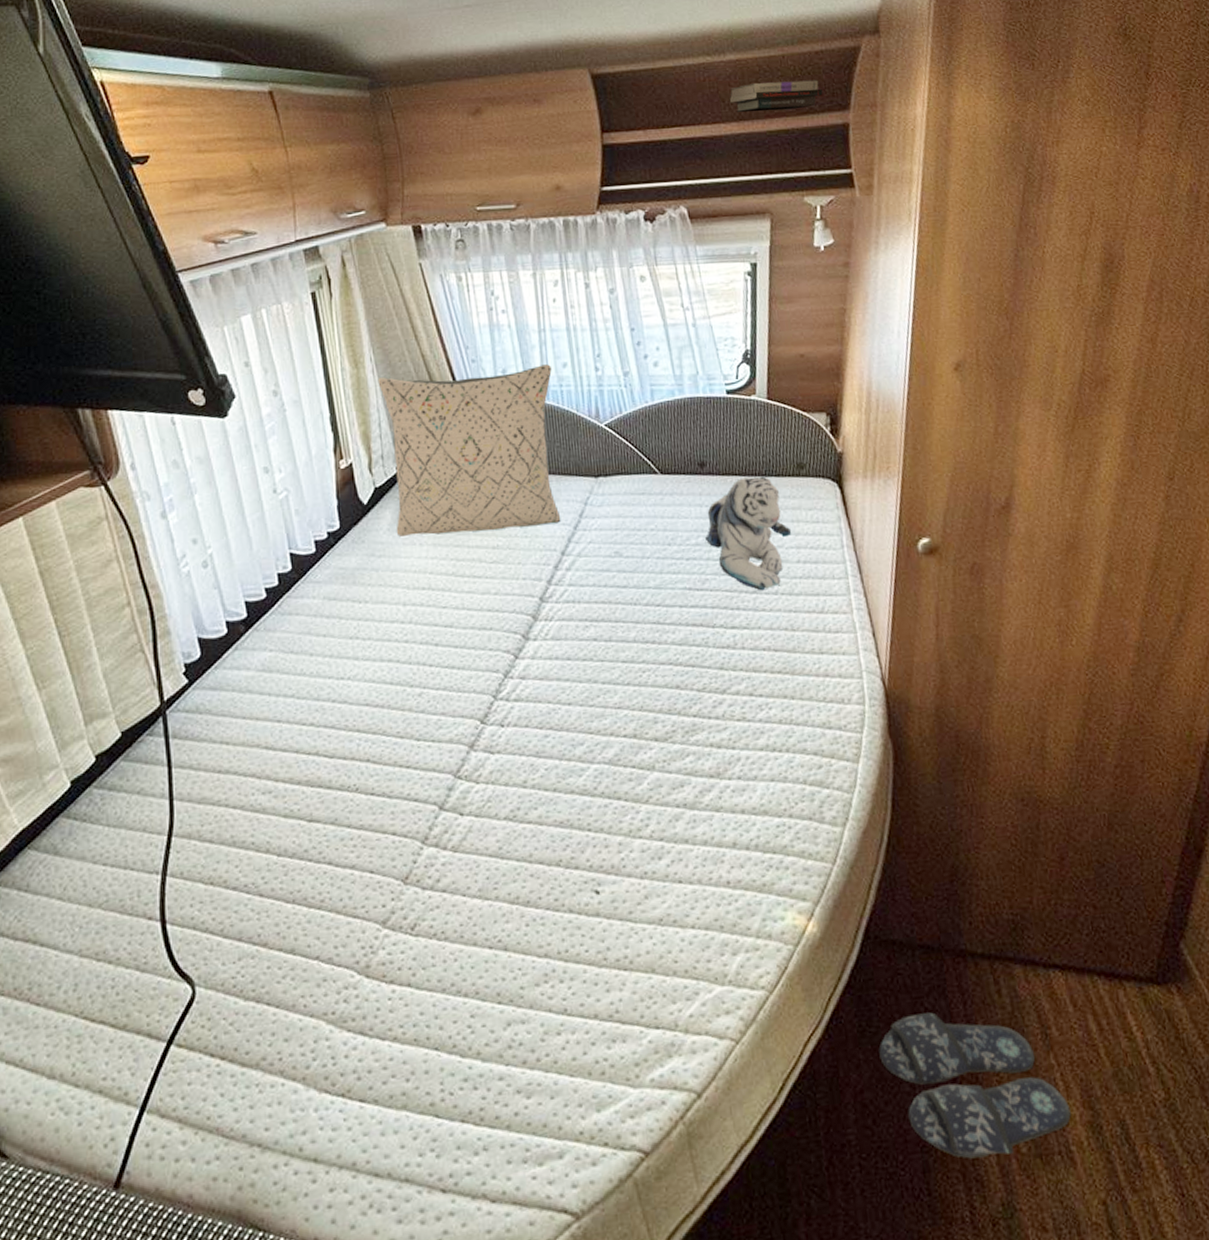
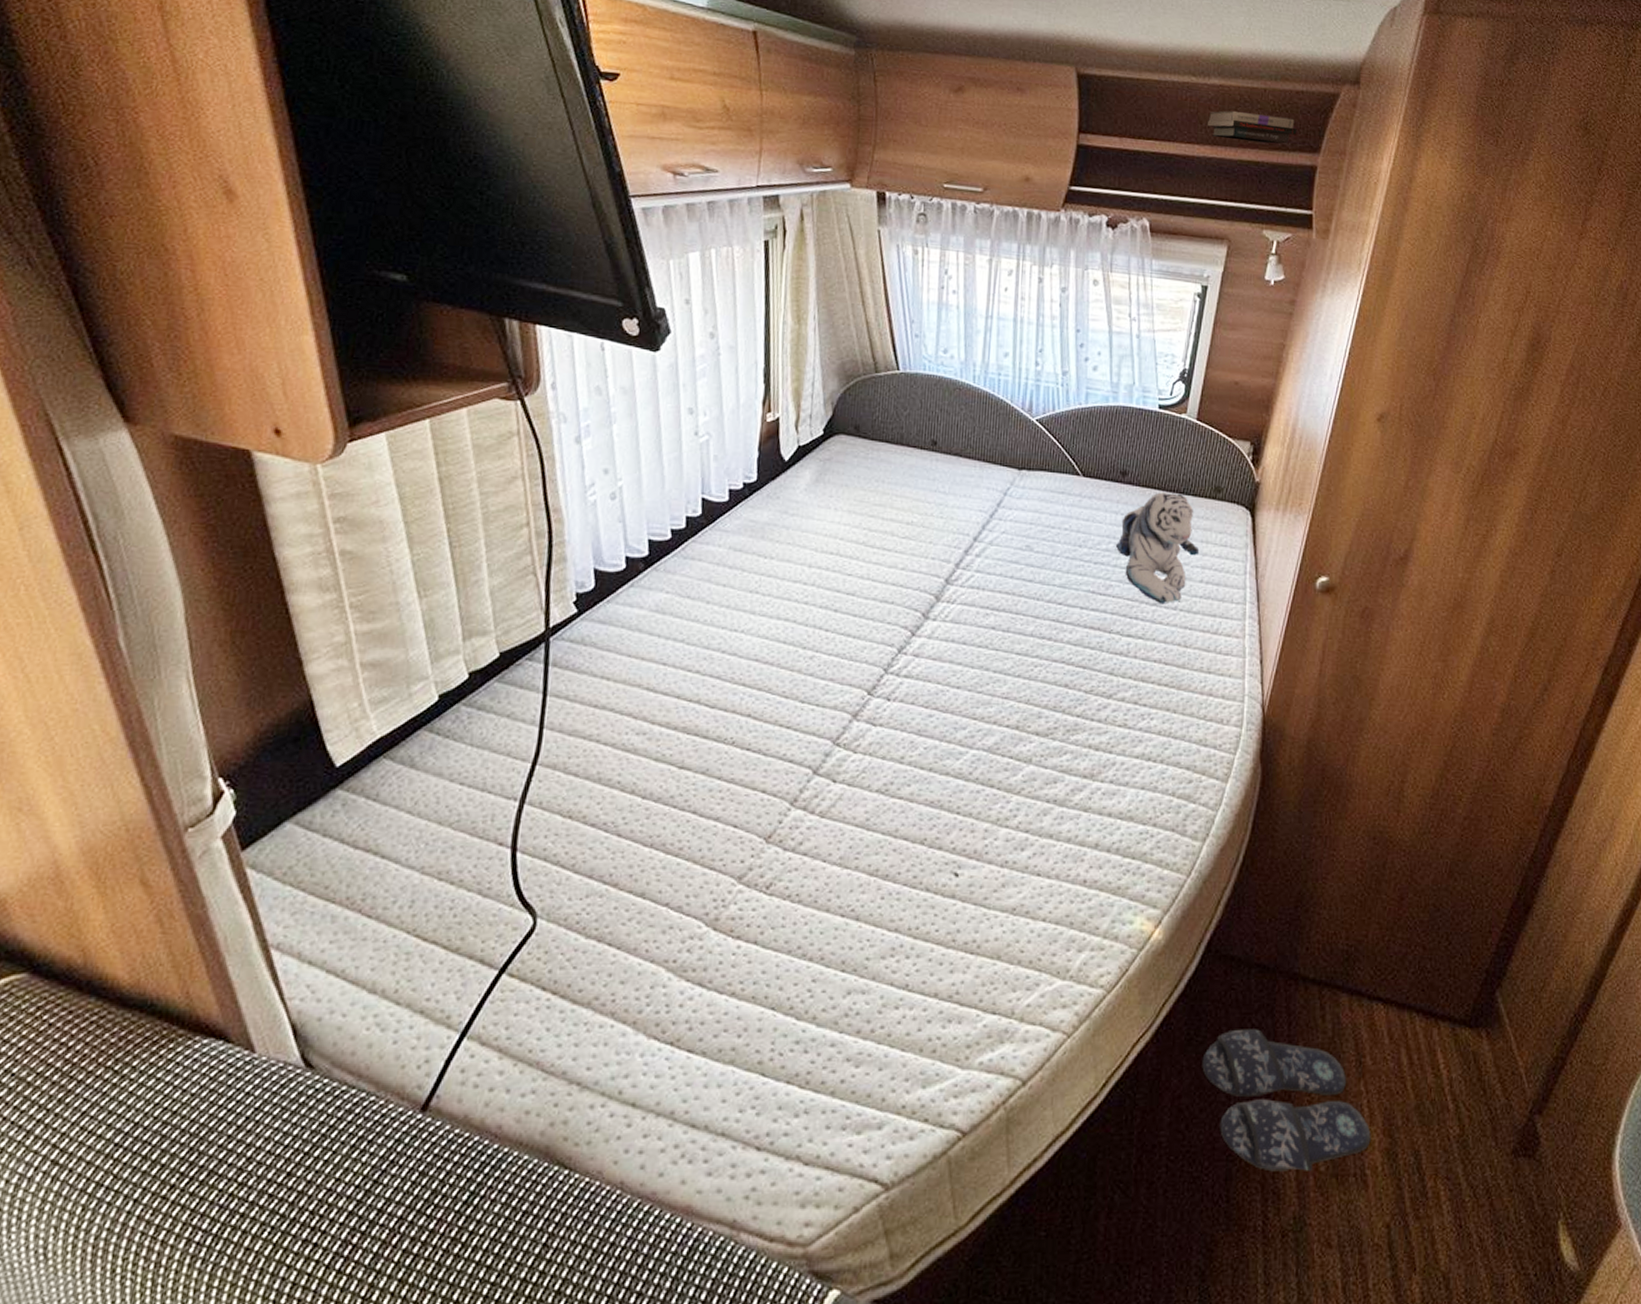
pillow: present [377,364,561,537] -> none [813,337,993,509]

